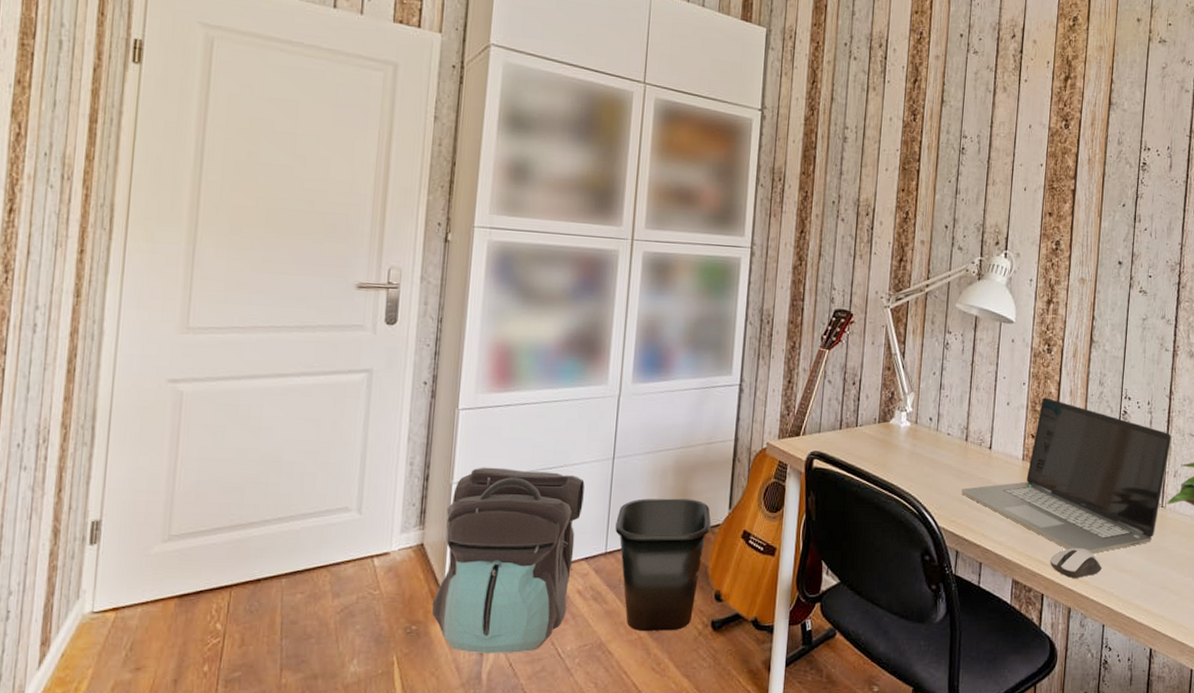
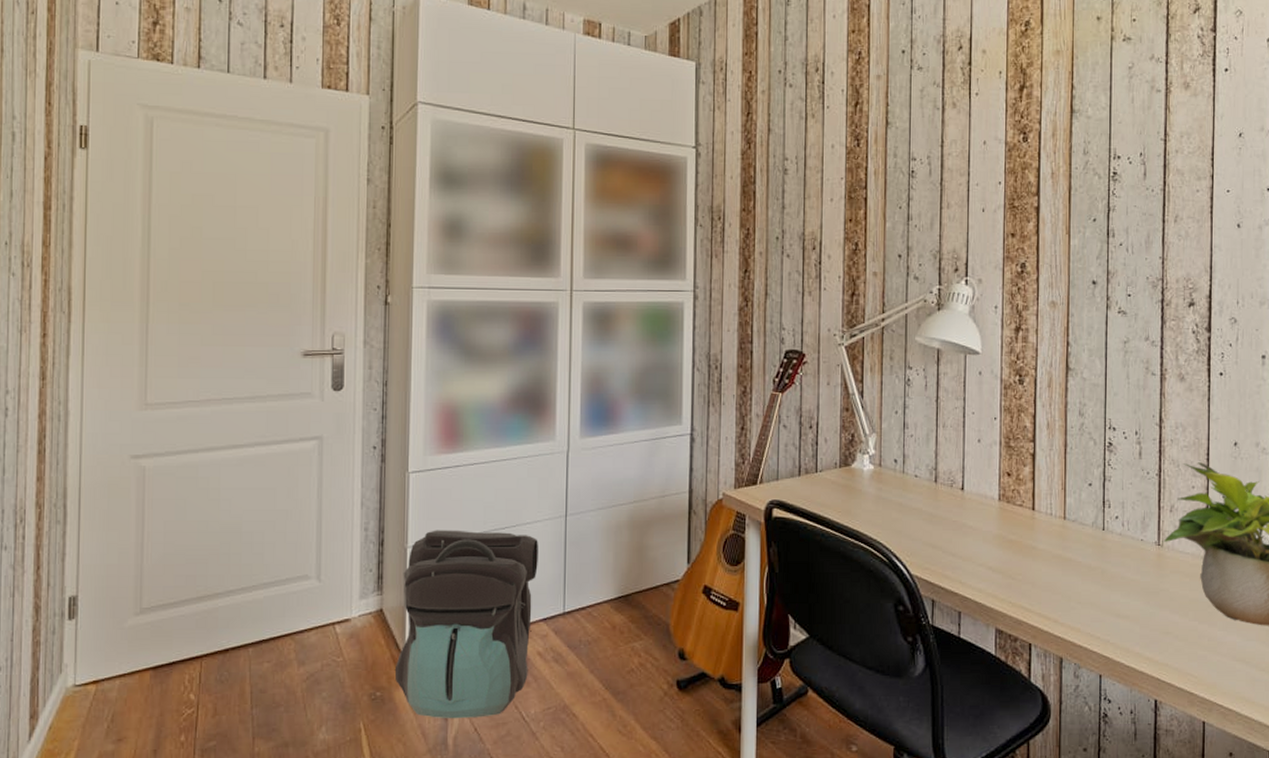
waste bin: present [615,498,712,631] -> none [572,555,670,692]
laptop: present [961,397,1172,554] -> none [933,432,1165,598]
computer mouse: present [1050,547,1103,579] -> none [1036,592,1096,626]

